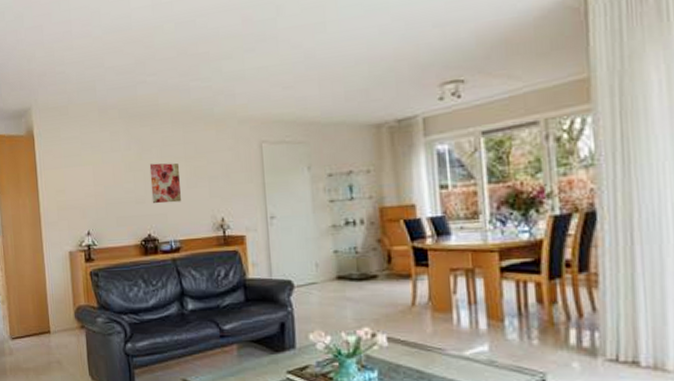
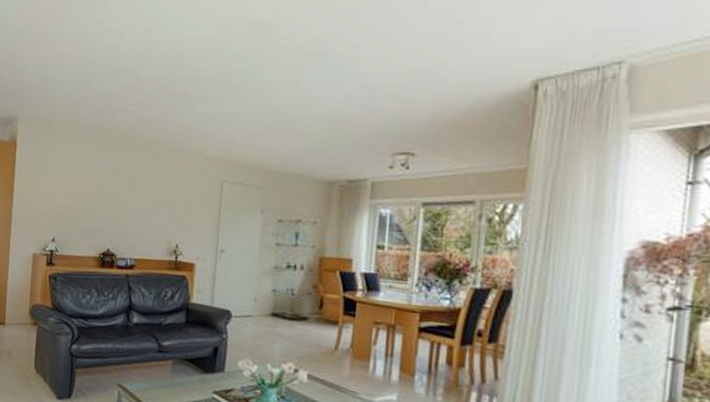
wall art: present [149,163,181,204] -> none [115,185,144,224]

